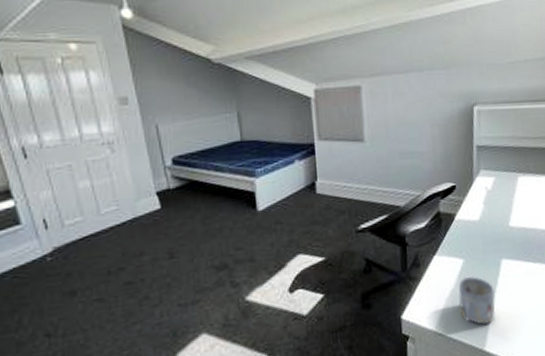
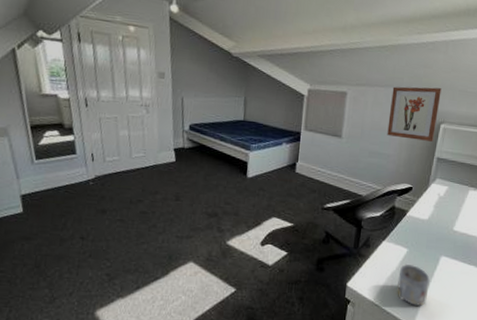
wall art: none [412,65,470,130] -> present [387,86,442,142]

